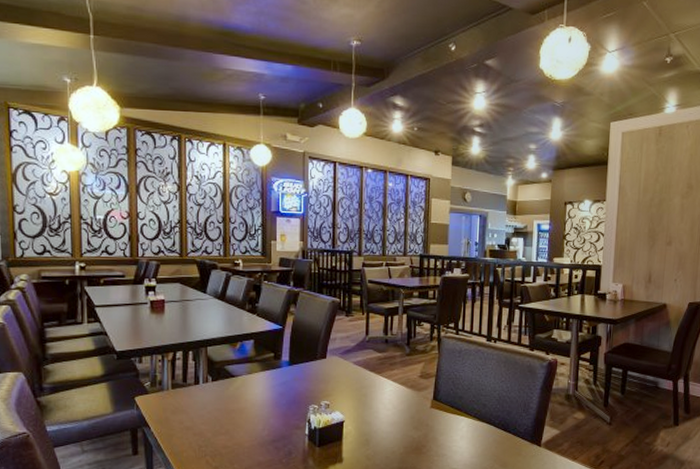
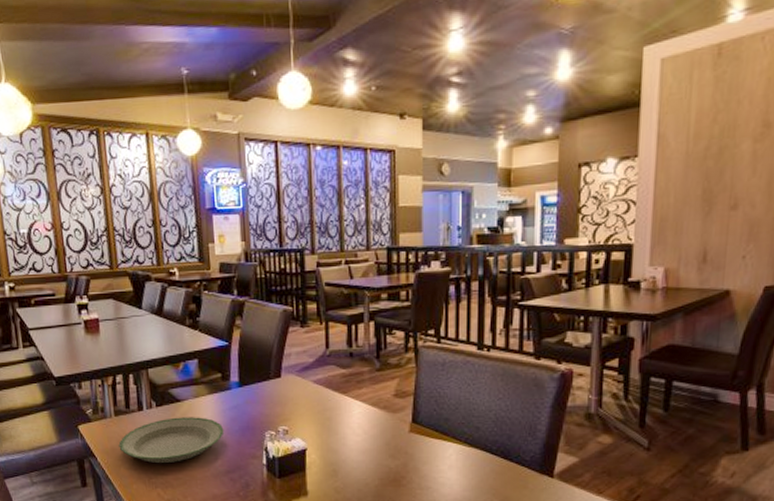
plate: none [173,391,273,434] -> present [118,417,224,464]

